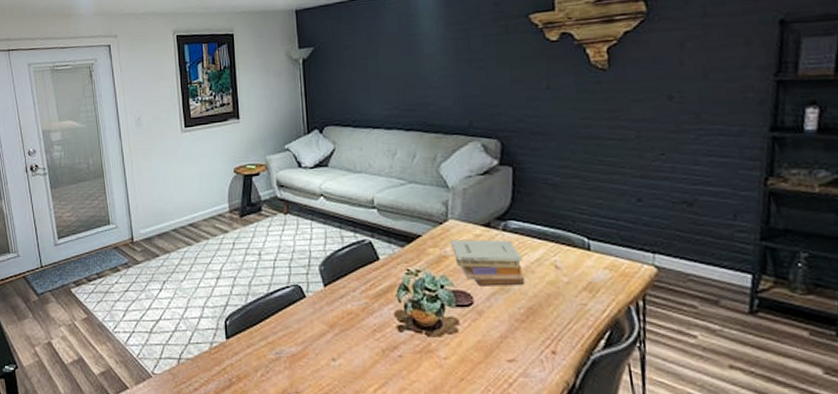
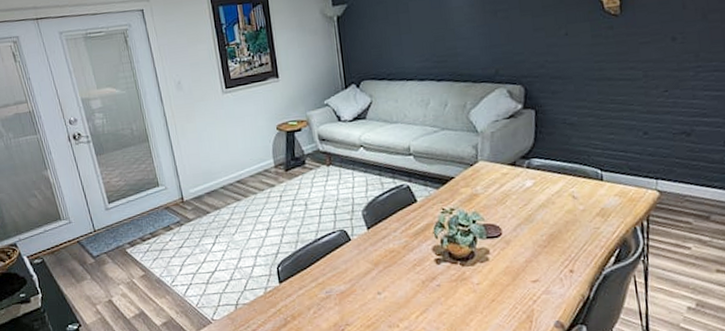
books: present [450,239,525,286] -> none [480,176,547,219]

